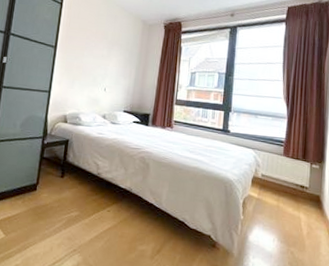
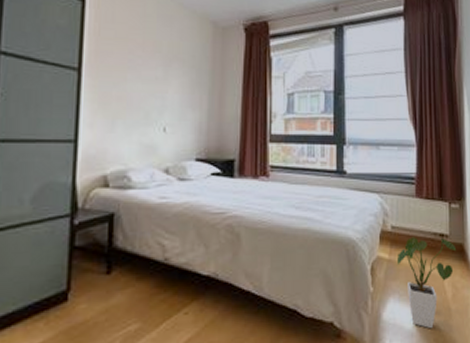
house plant: none [263,184,313,255] -> present [396,237,456,329]

